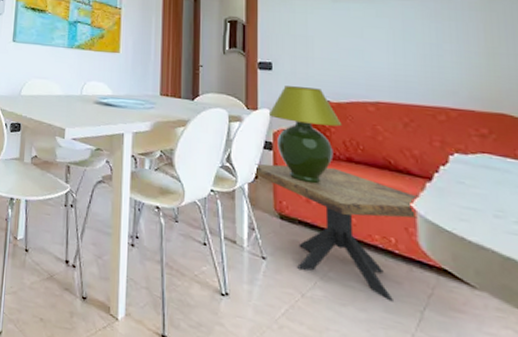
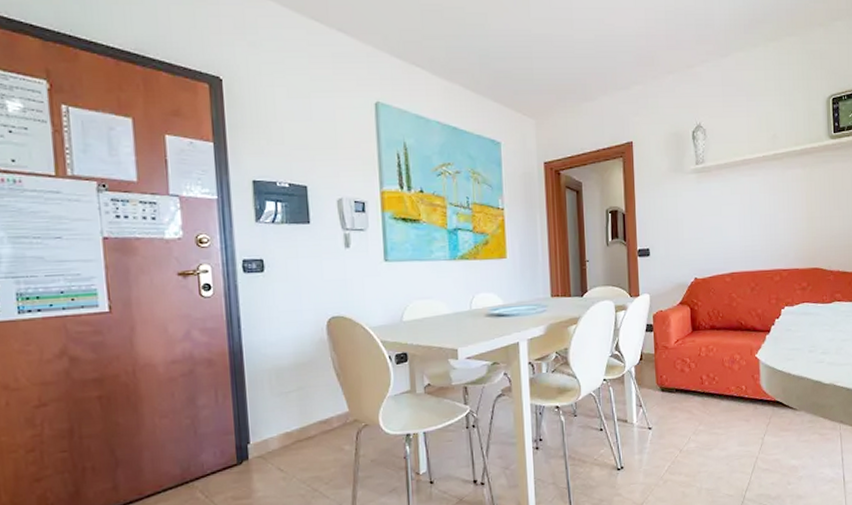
side table: present [252,164,420,302] -> none [637,337,762,437]
table lamp: present [268,86,342,184] -> none [648,268,707,355]

